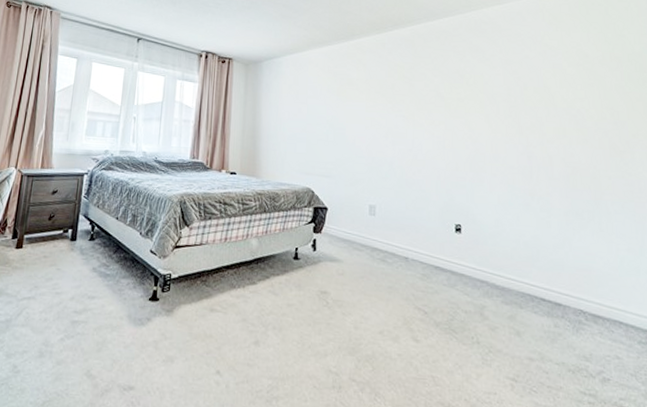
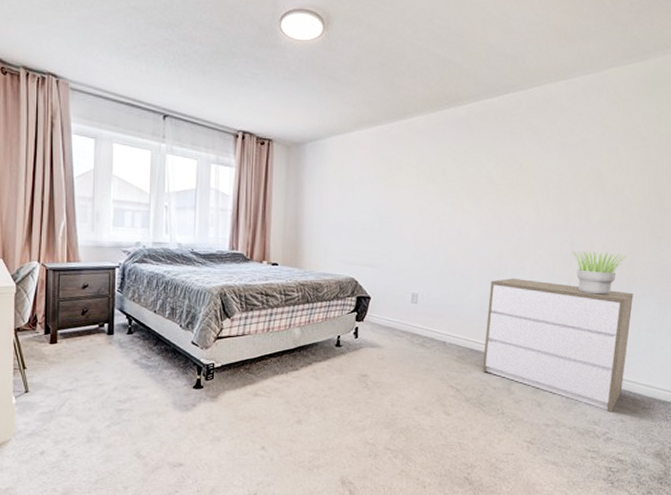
dresser: none [449,191,611,347] -> present [482,278,634,413]
potted plant: none [529,163,590,211] -> present [570,250,627,295]

